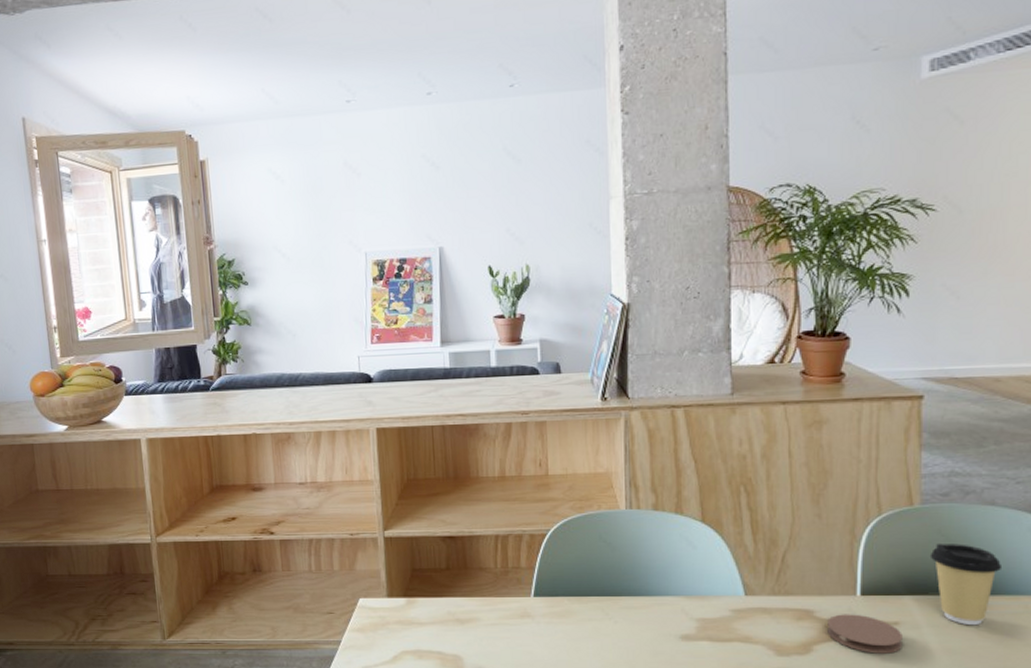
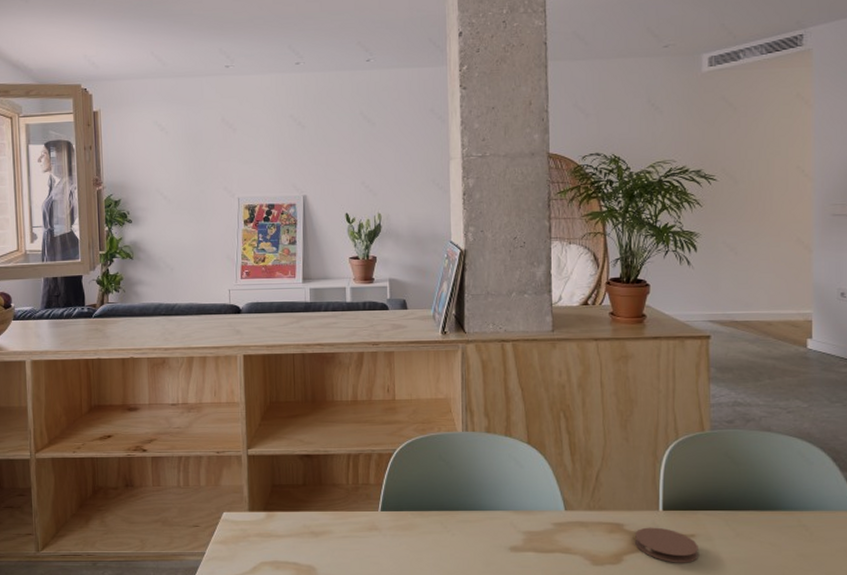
coffee cup: present [929,543,1001,626] -> none [719,464,778,538]

